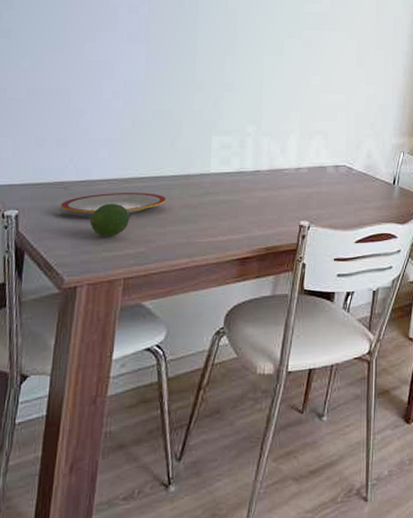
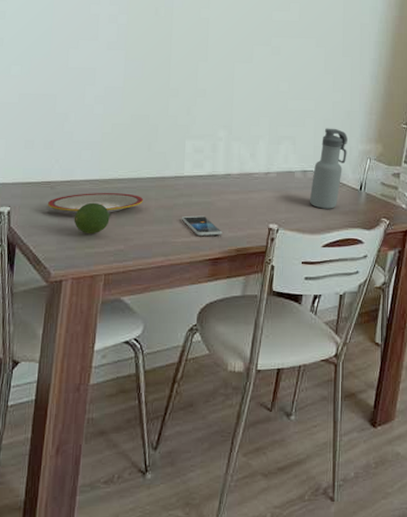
smartphone: none [207,214,251,235] -> present [181,215,223,236]
water bottle: none [341,122,381,204] -> present [309,128,348,209]

